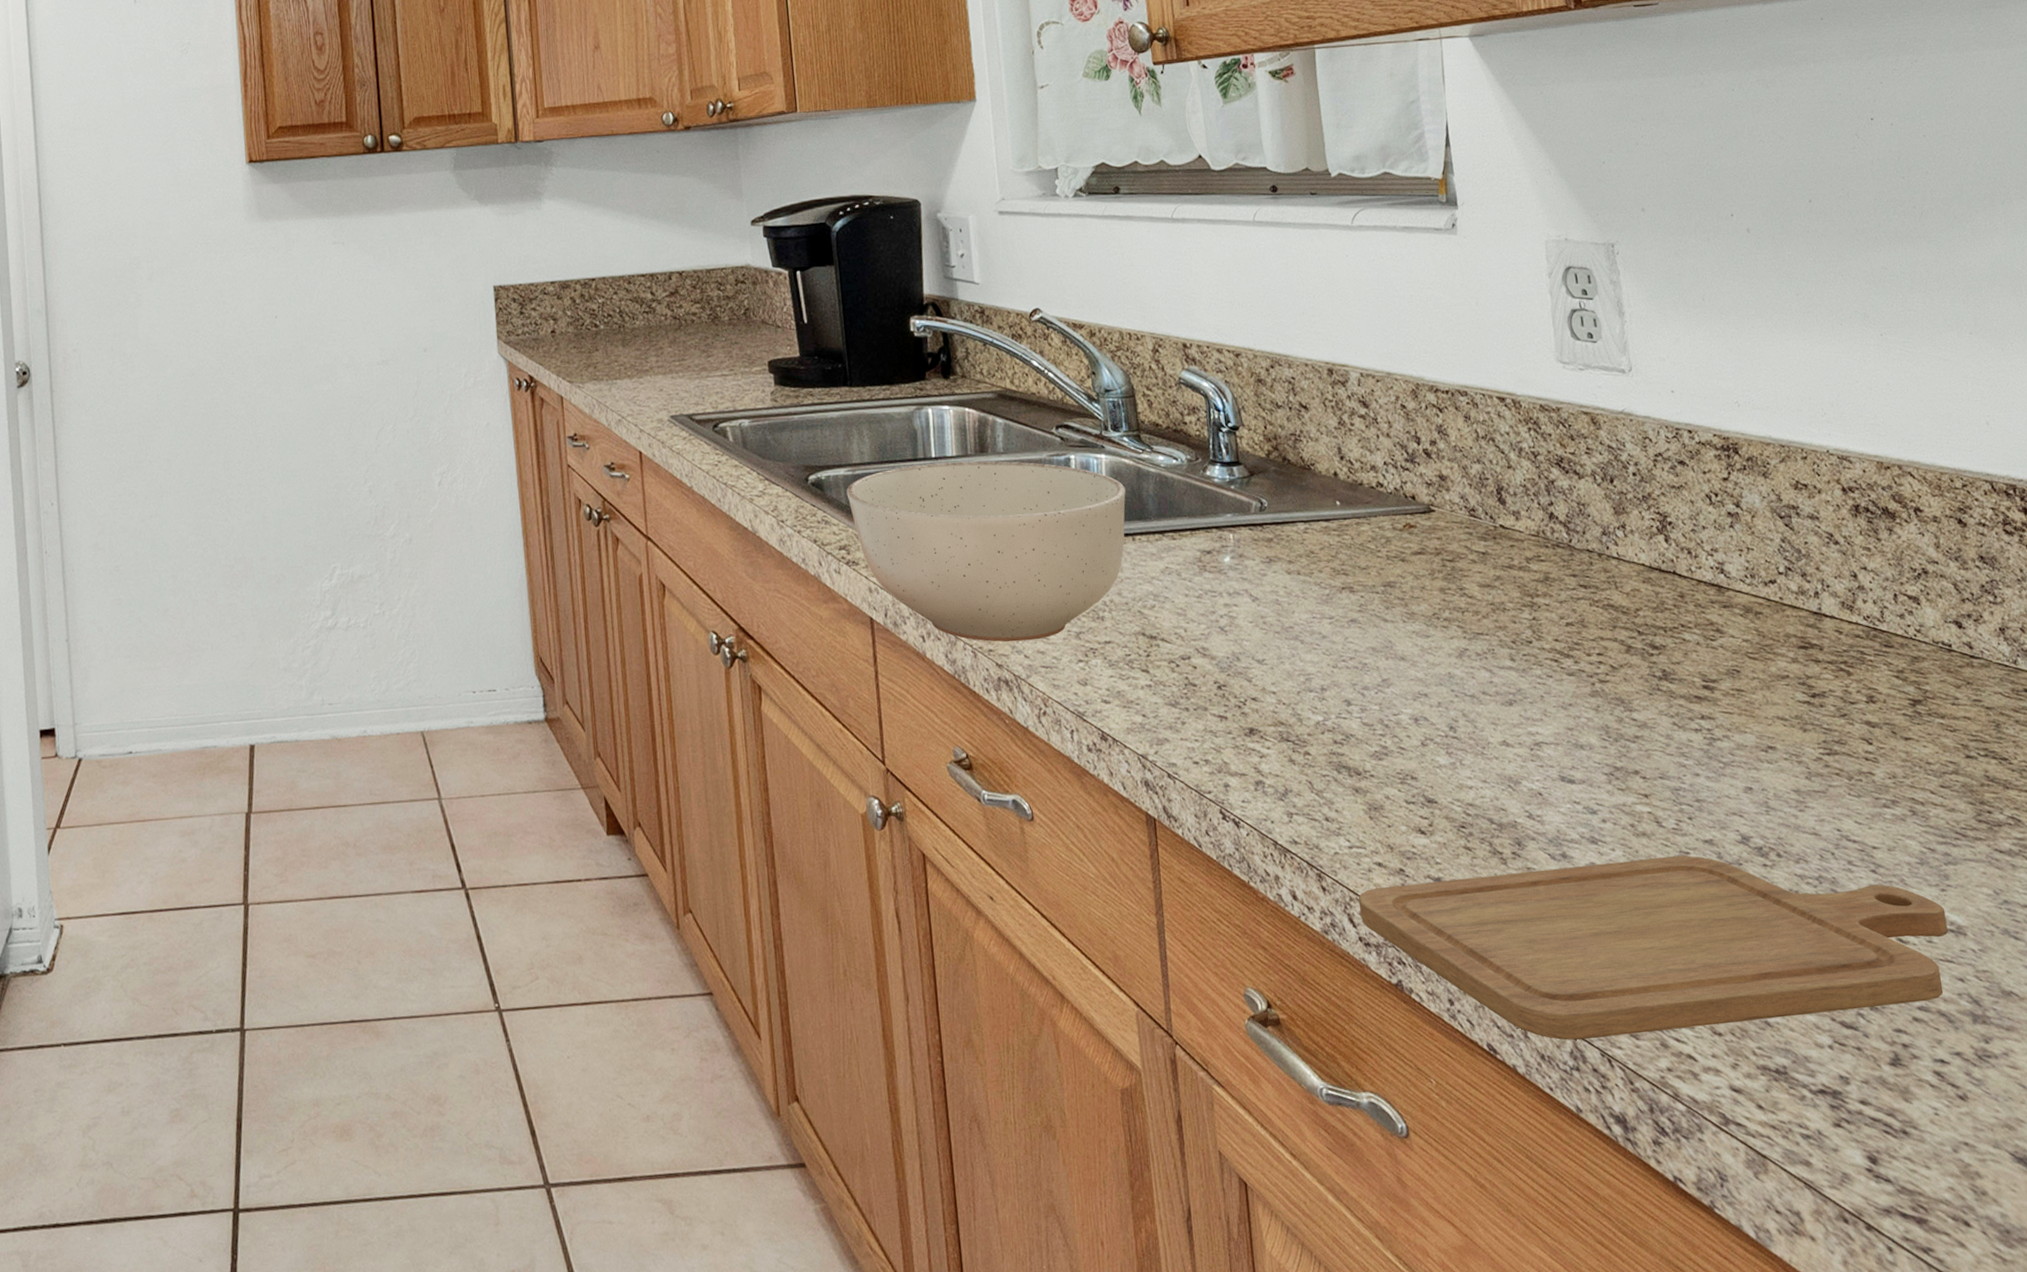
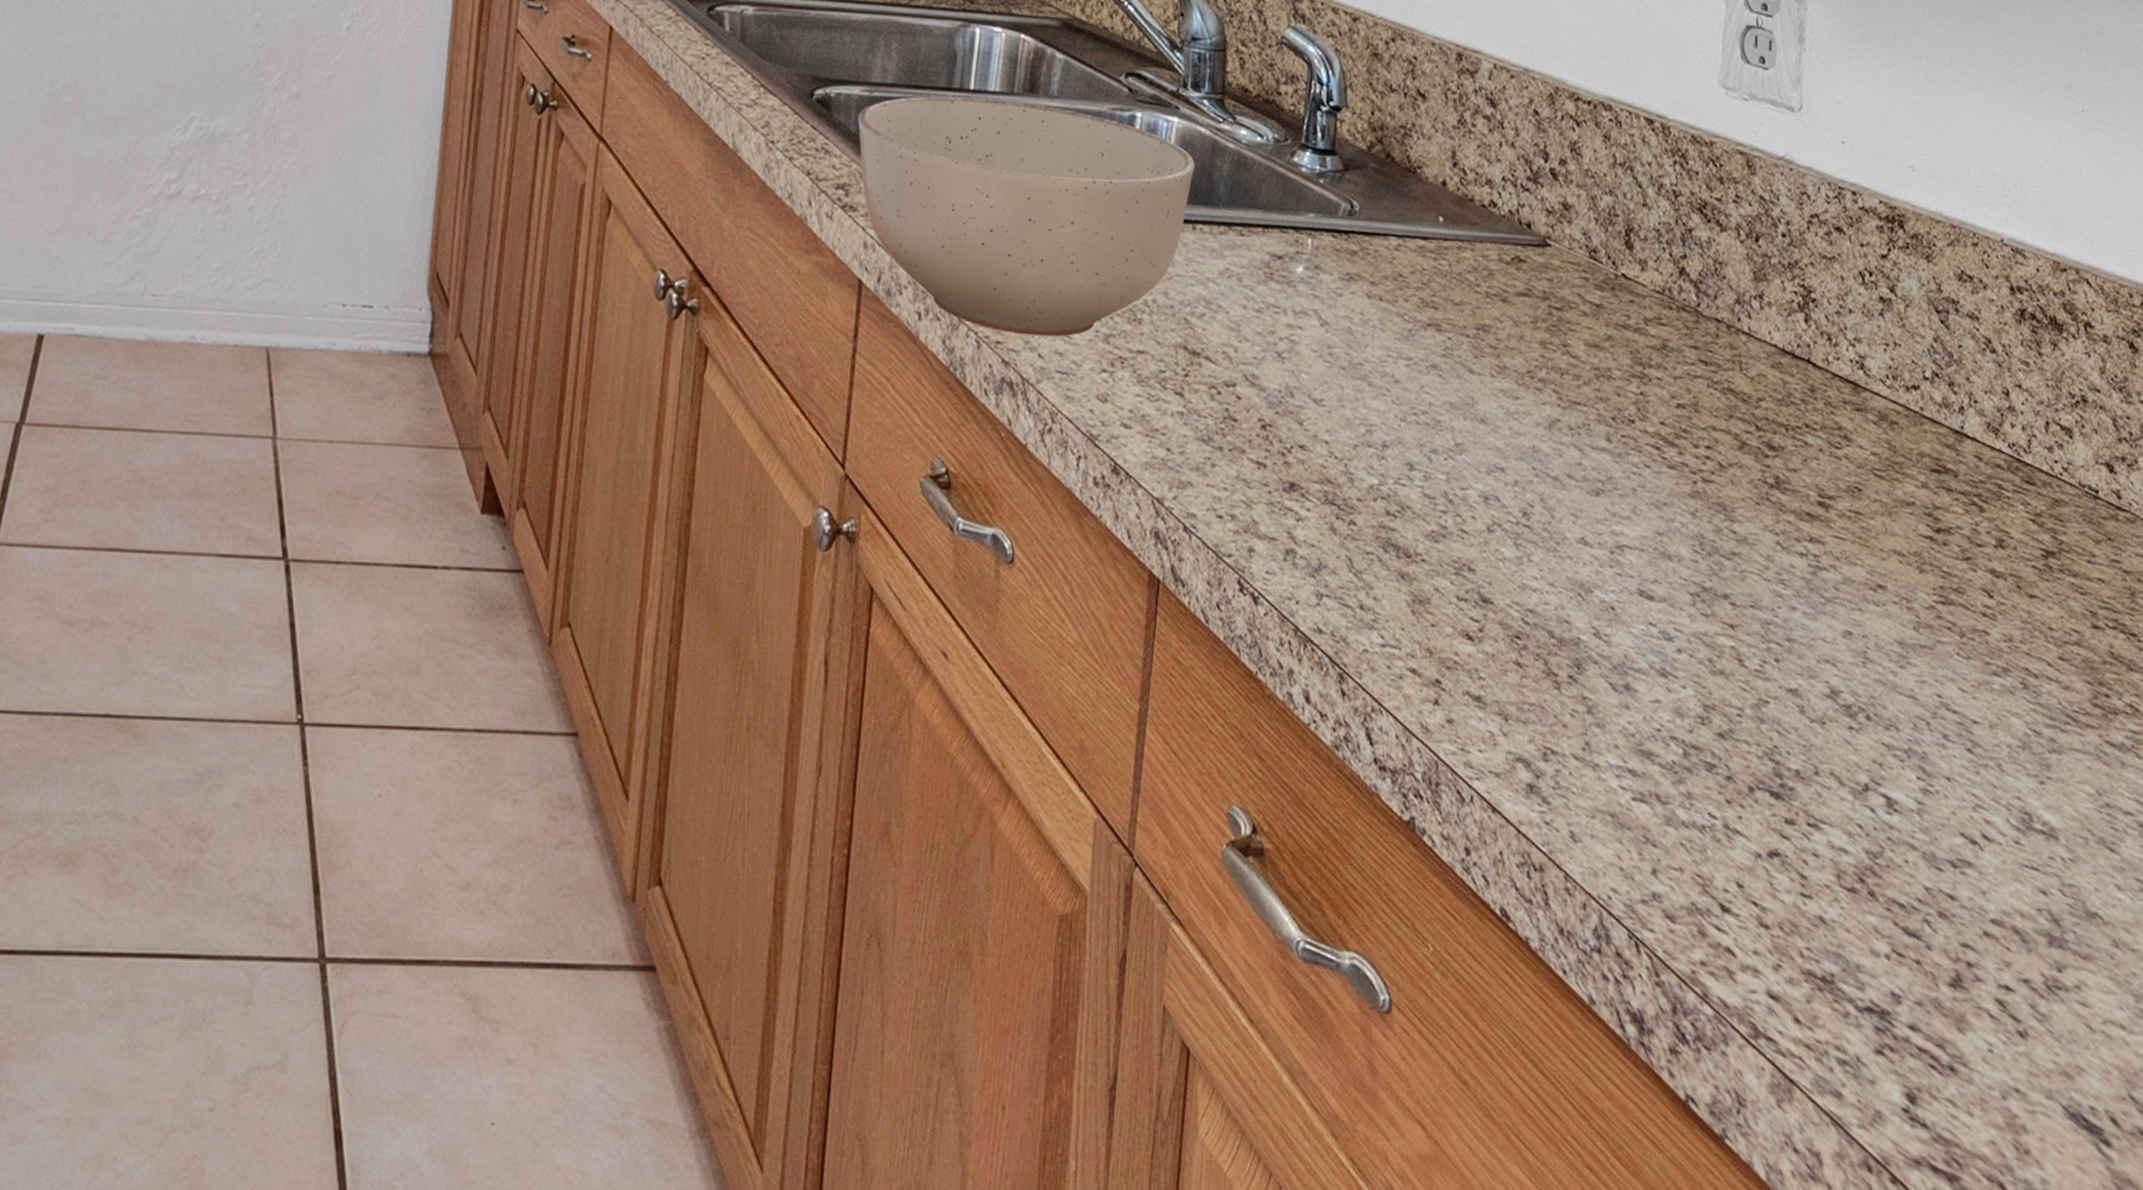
chopping board: present [1358,855,1948,1041] -> none [1380,699,2040,916]

